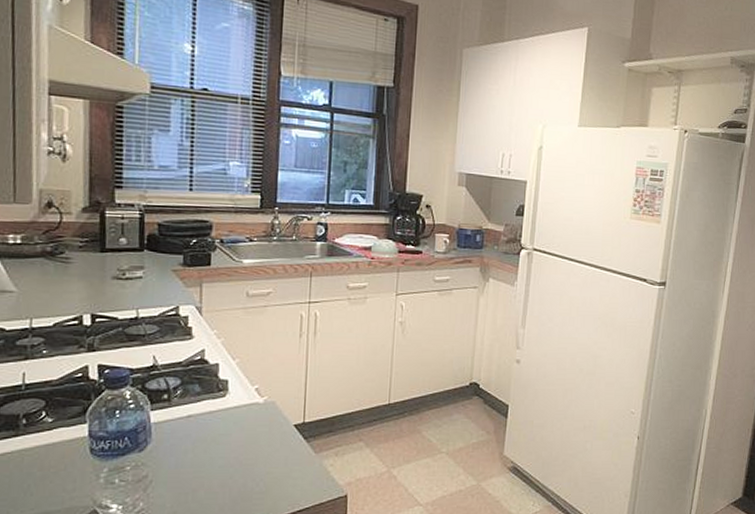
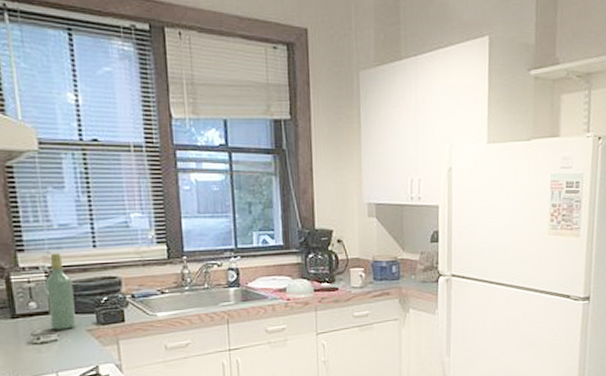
wine bottle: none [137,192,165,268] -> present [45,252,76,330]

